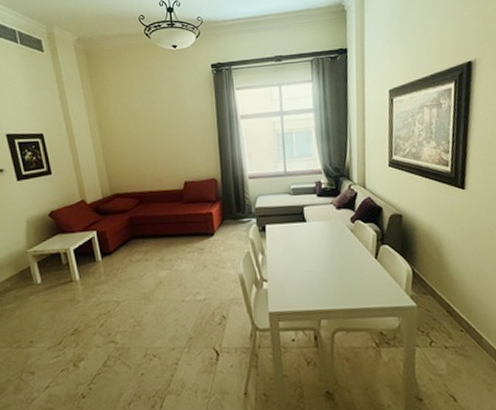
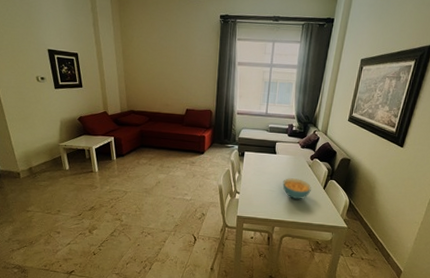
cereal bowl: none [321,249,360,279] -> present [282,178,311,200]

